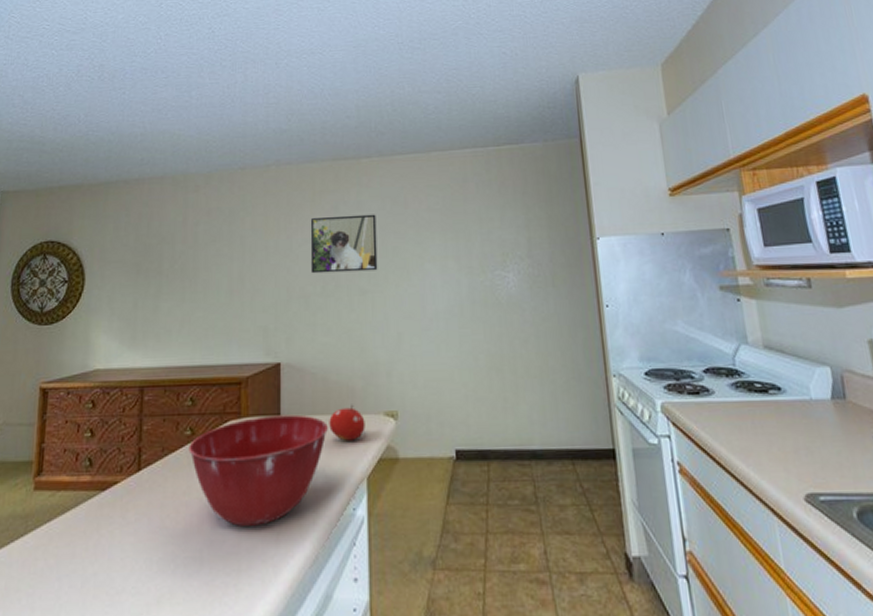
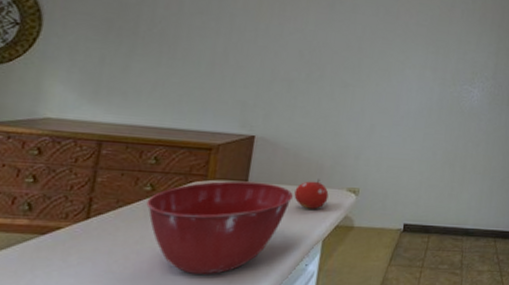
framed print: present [310,214,378,274] -> none [298,11,369,69]

